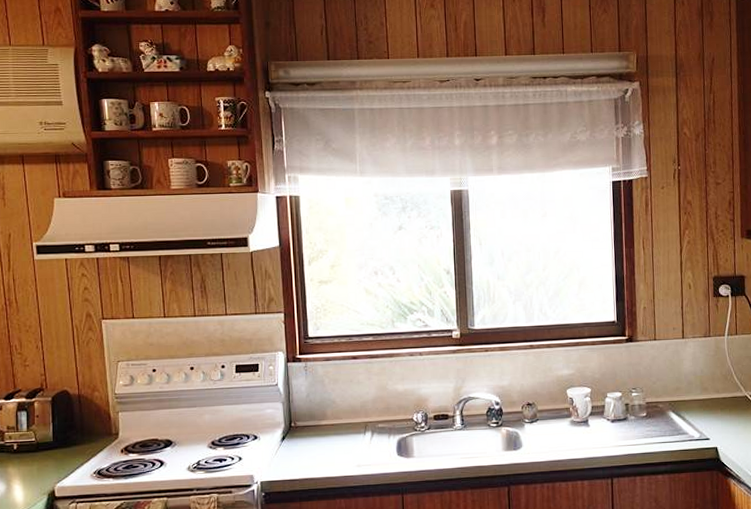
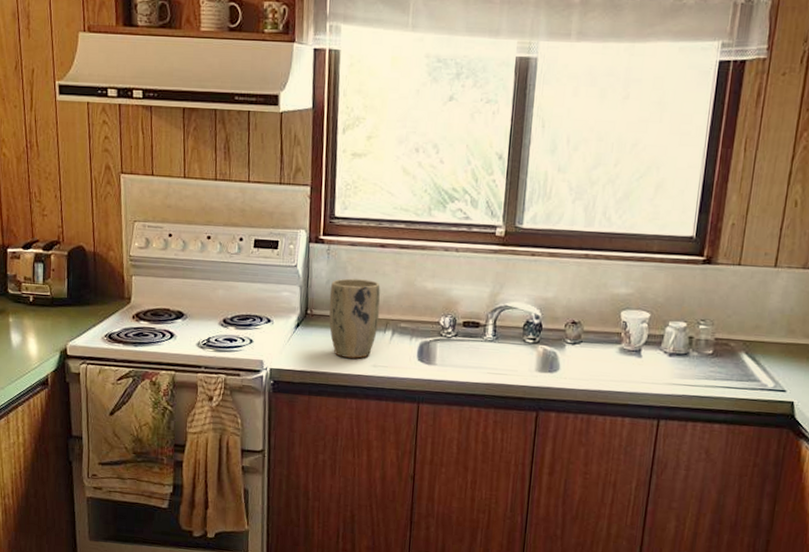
plant pot: none [310,389,358,462] -> present [329,278,380,359]

